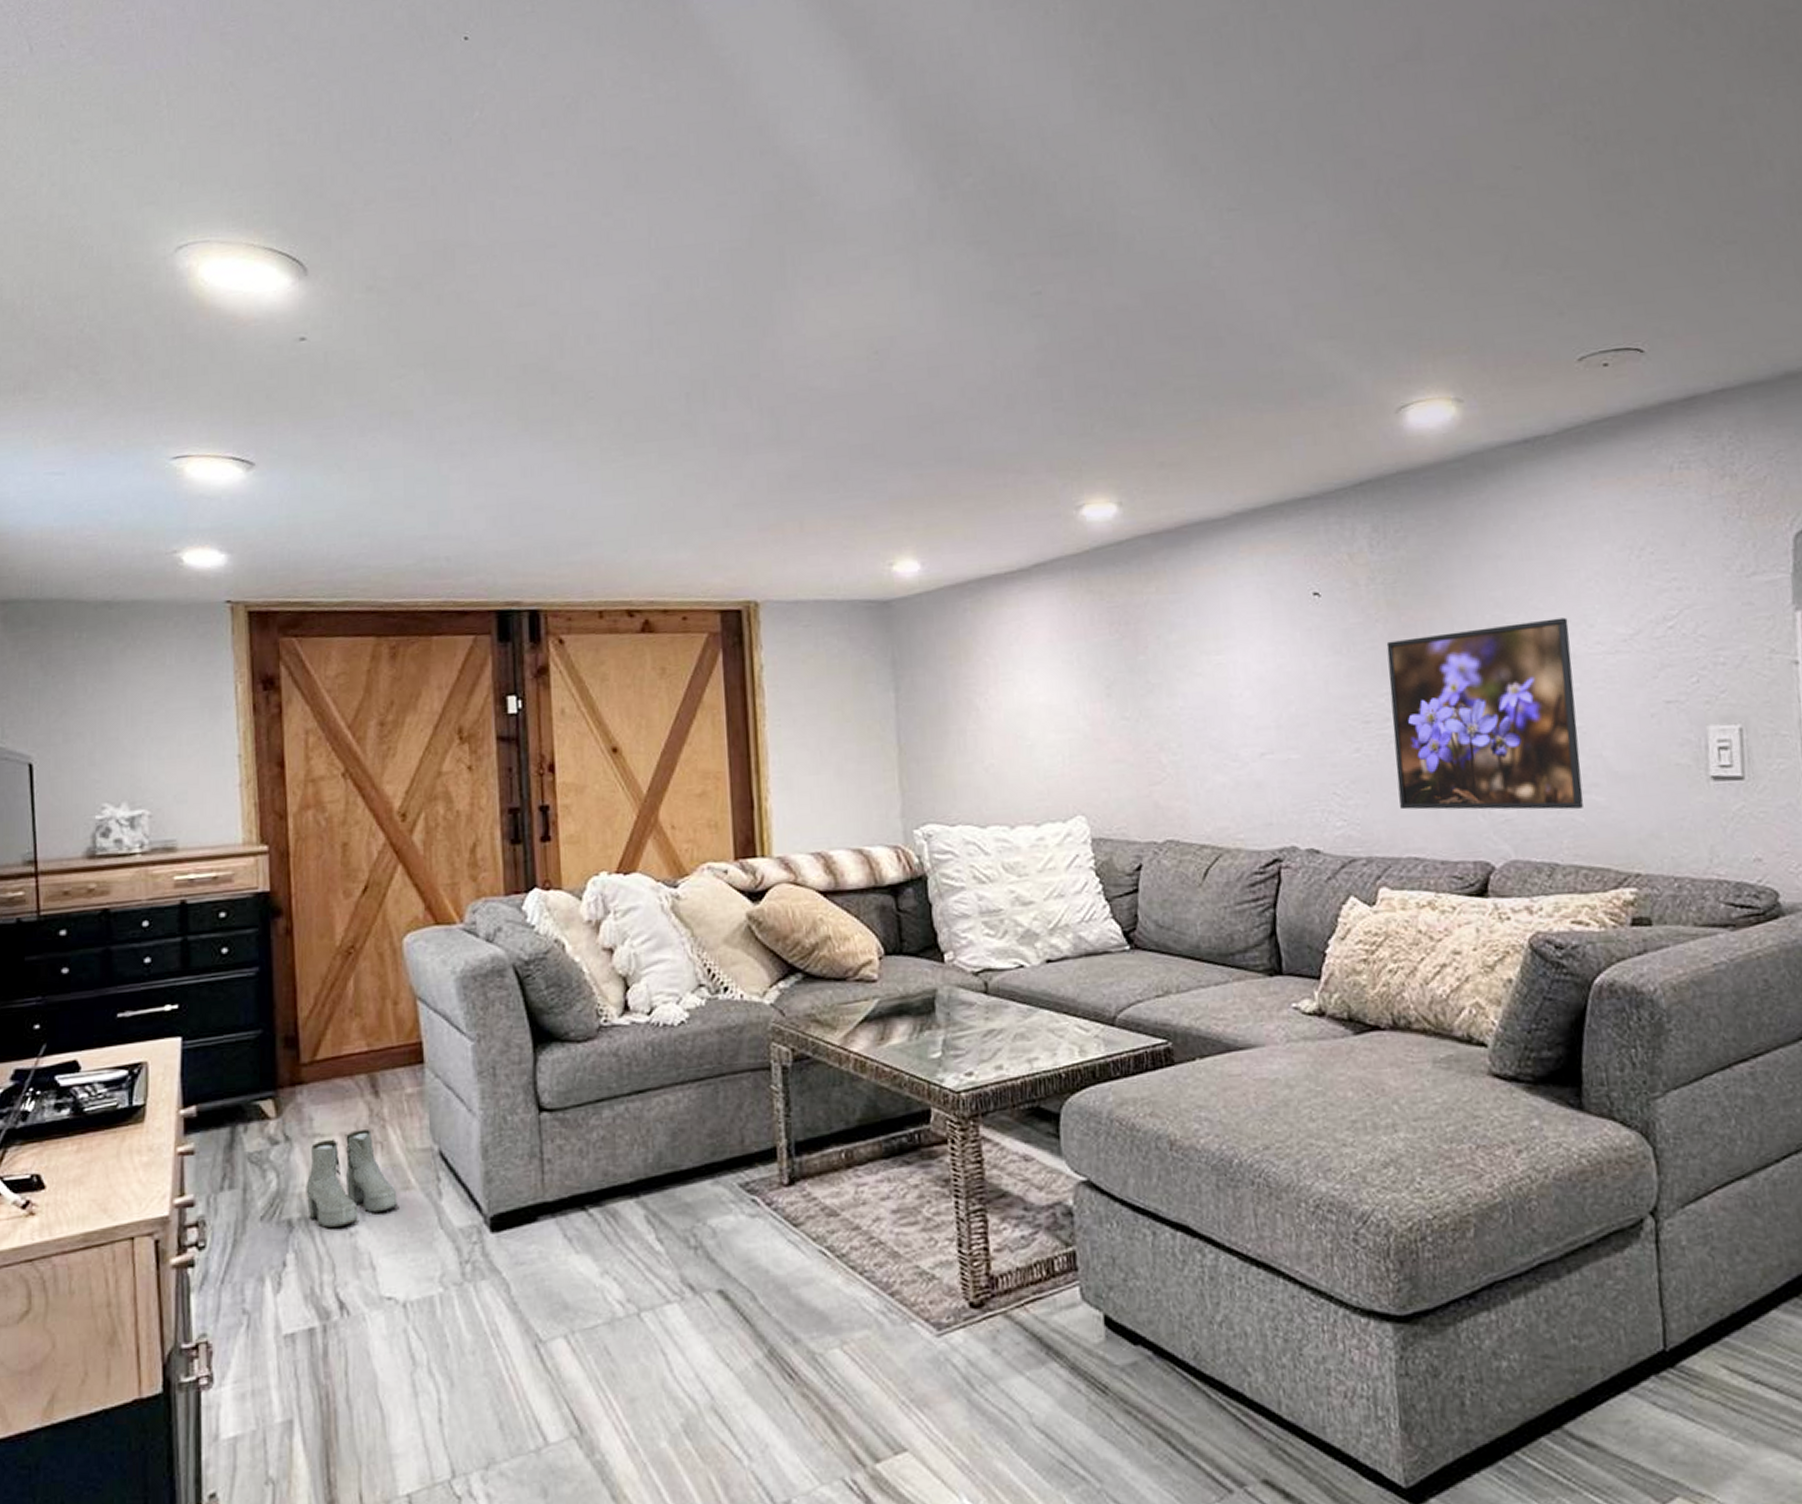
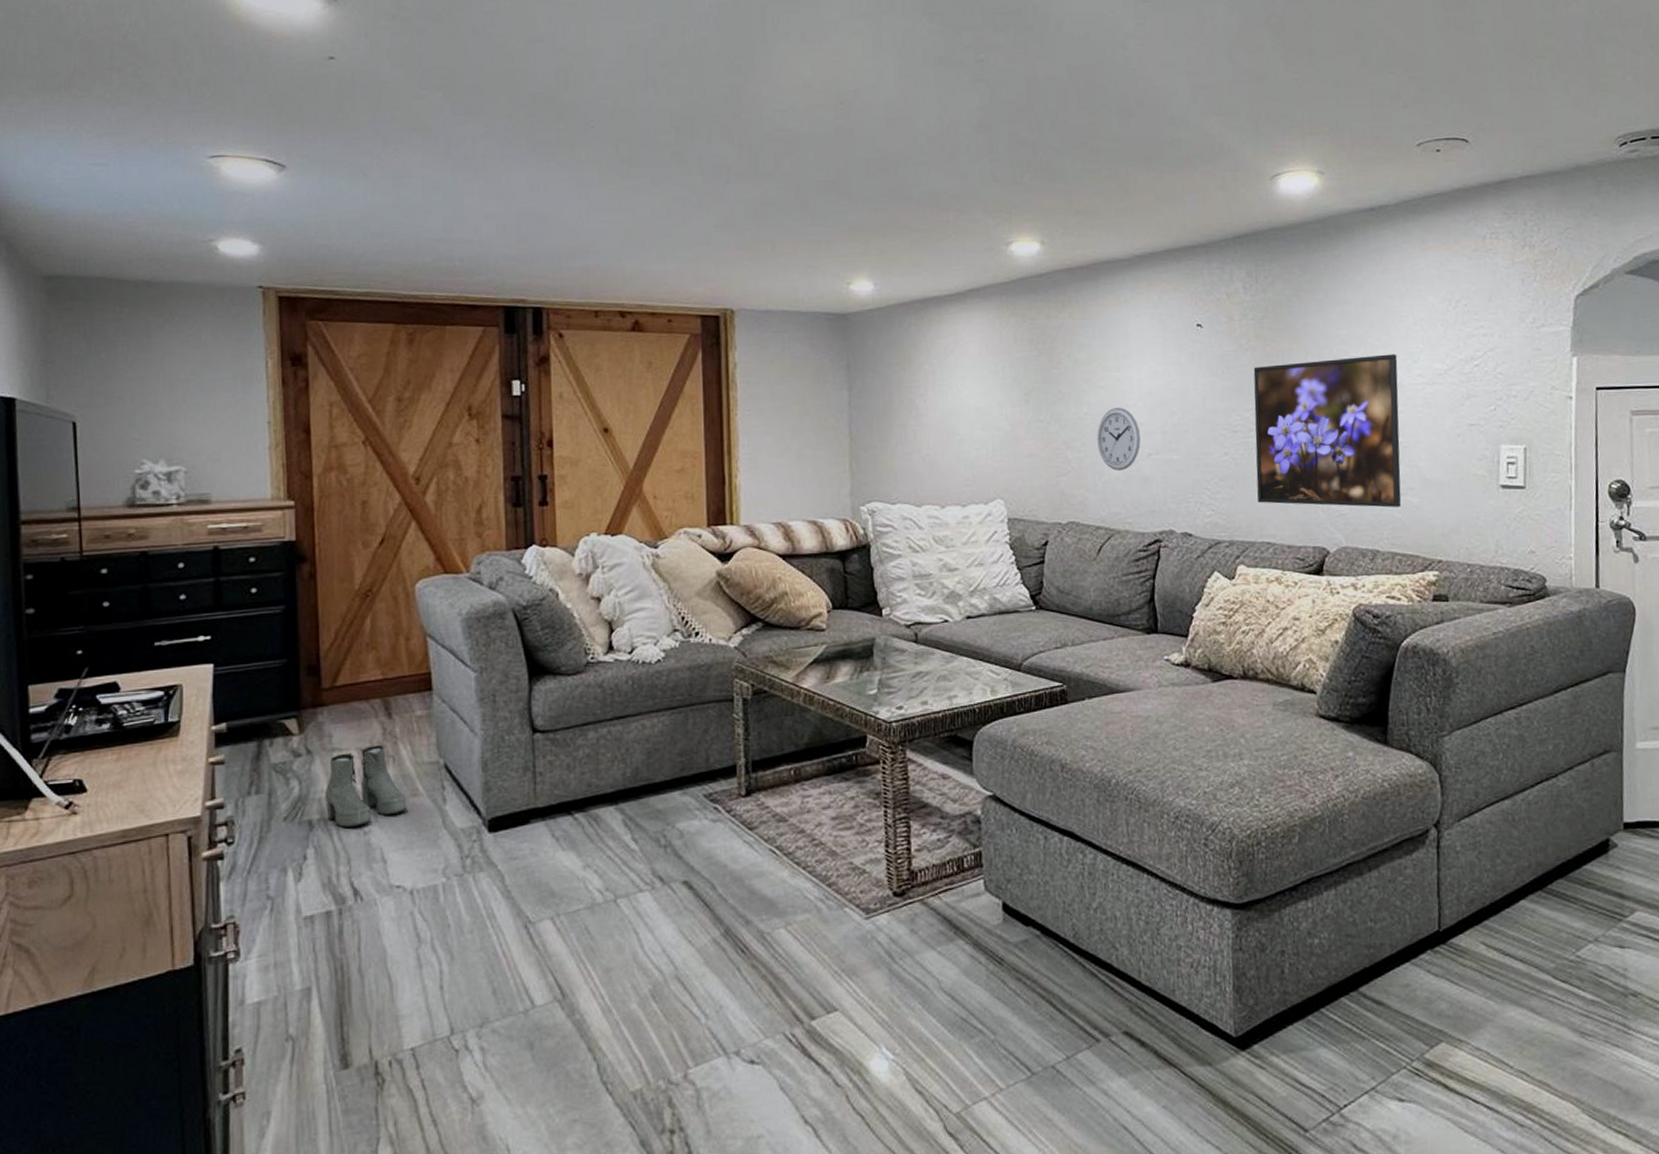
wall clock: none [1196,697,1251,776] -> present [1097,407,1140,471]

